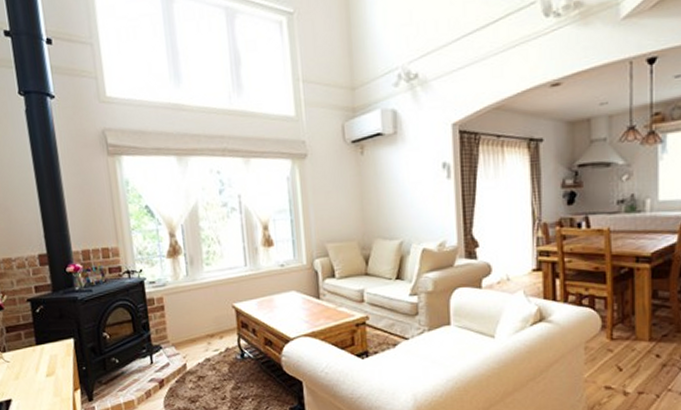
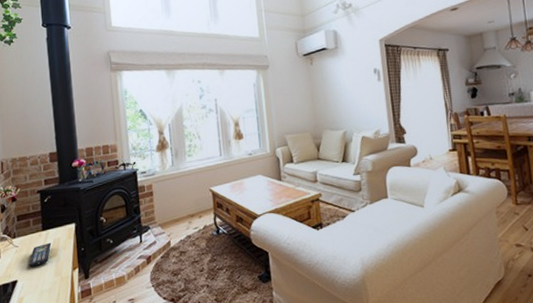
remote control: none [23,359,48,386] -> present [28,242,52,268]

